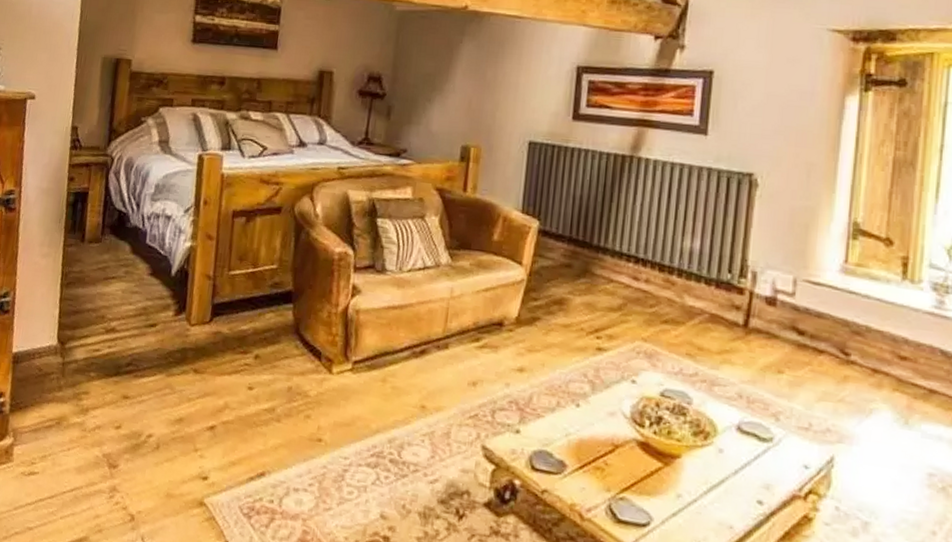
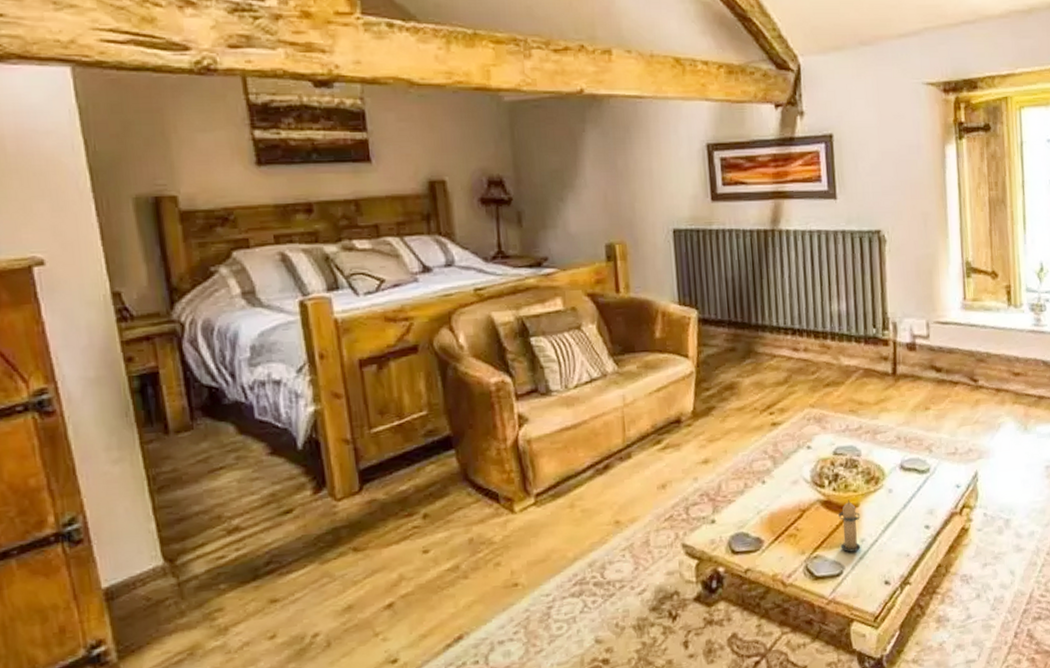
candle: none [652,447,681,506] -> present [838,499,861,552]

